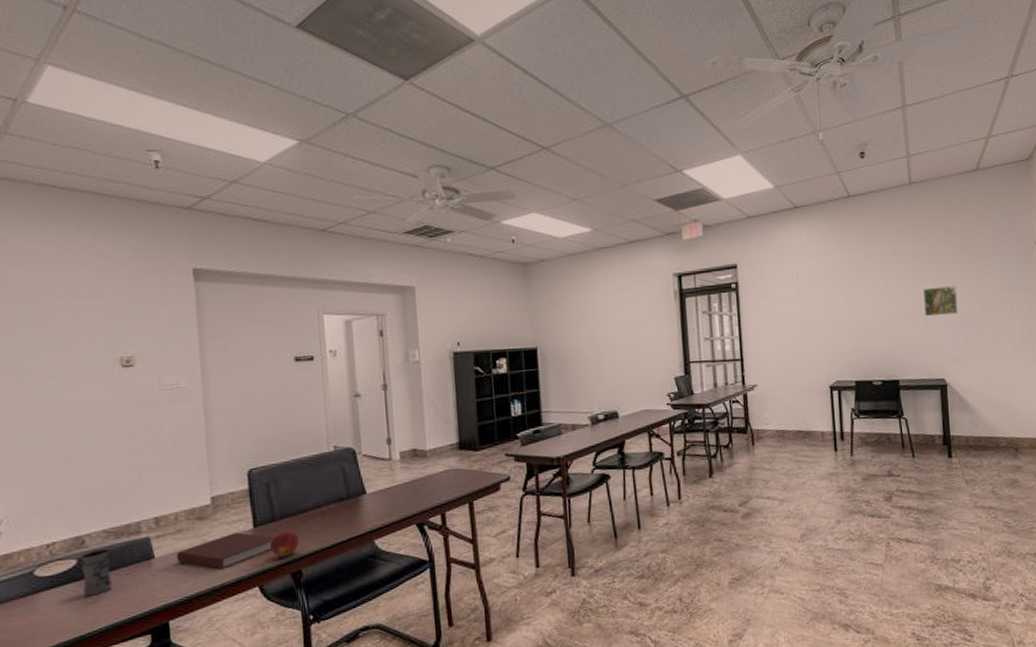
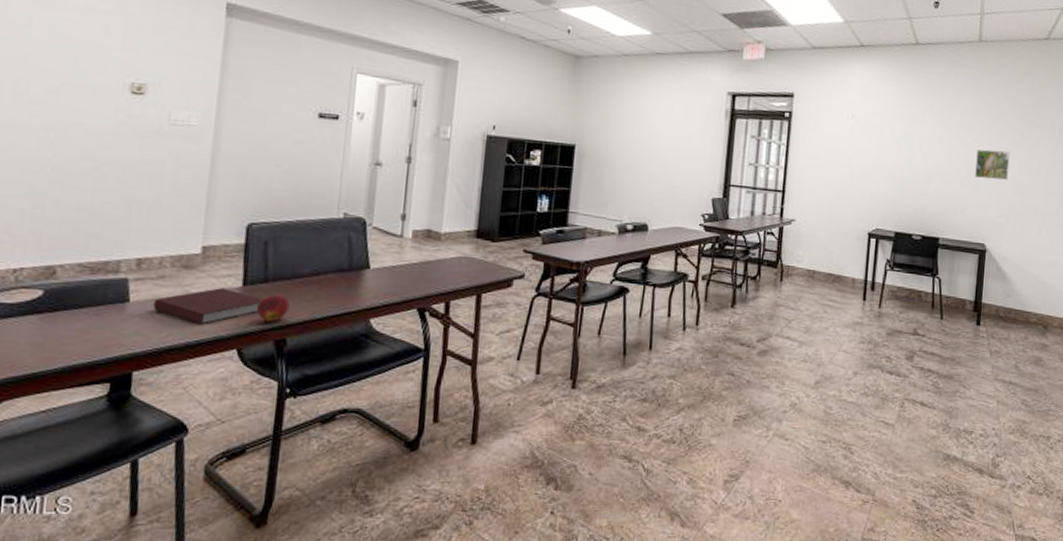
jar: present [80,548,112,597] -> none [43,283,81,333]

